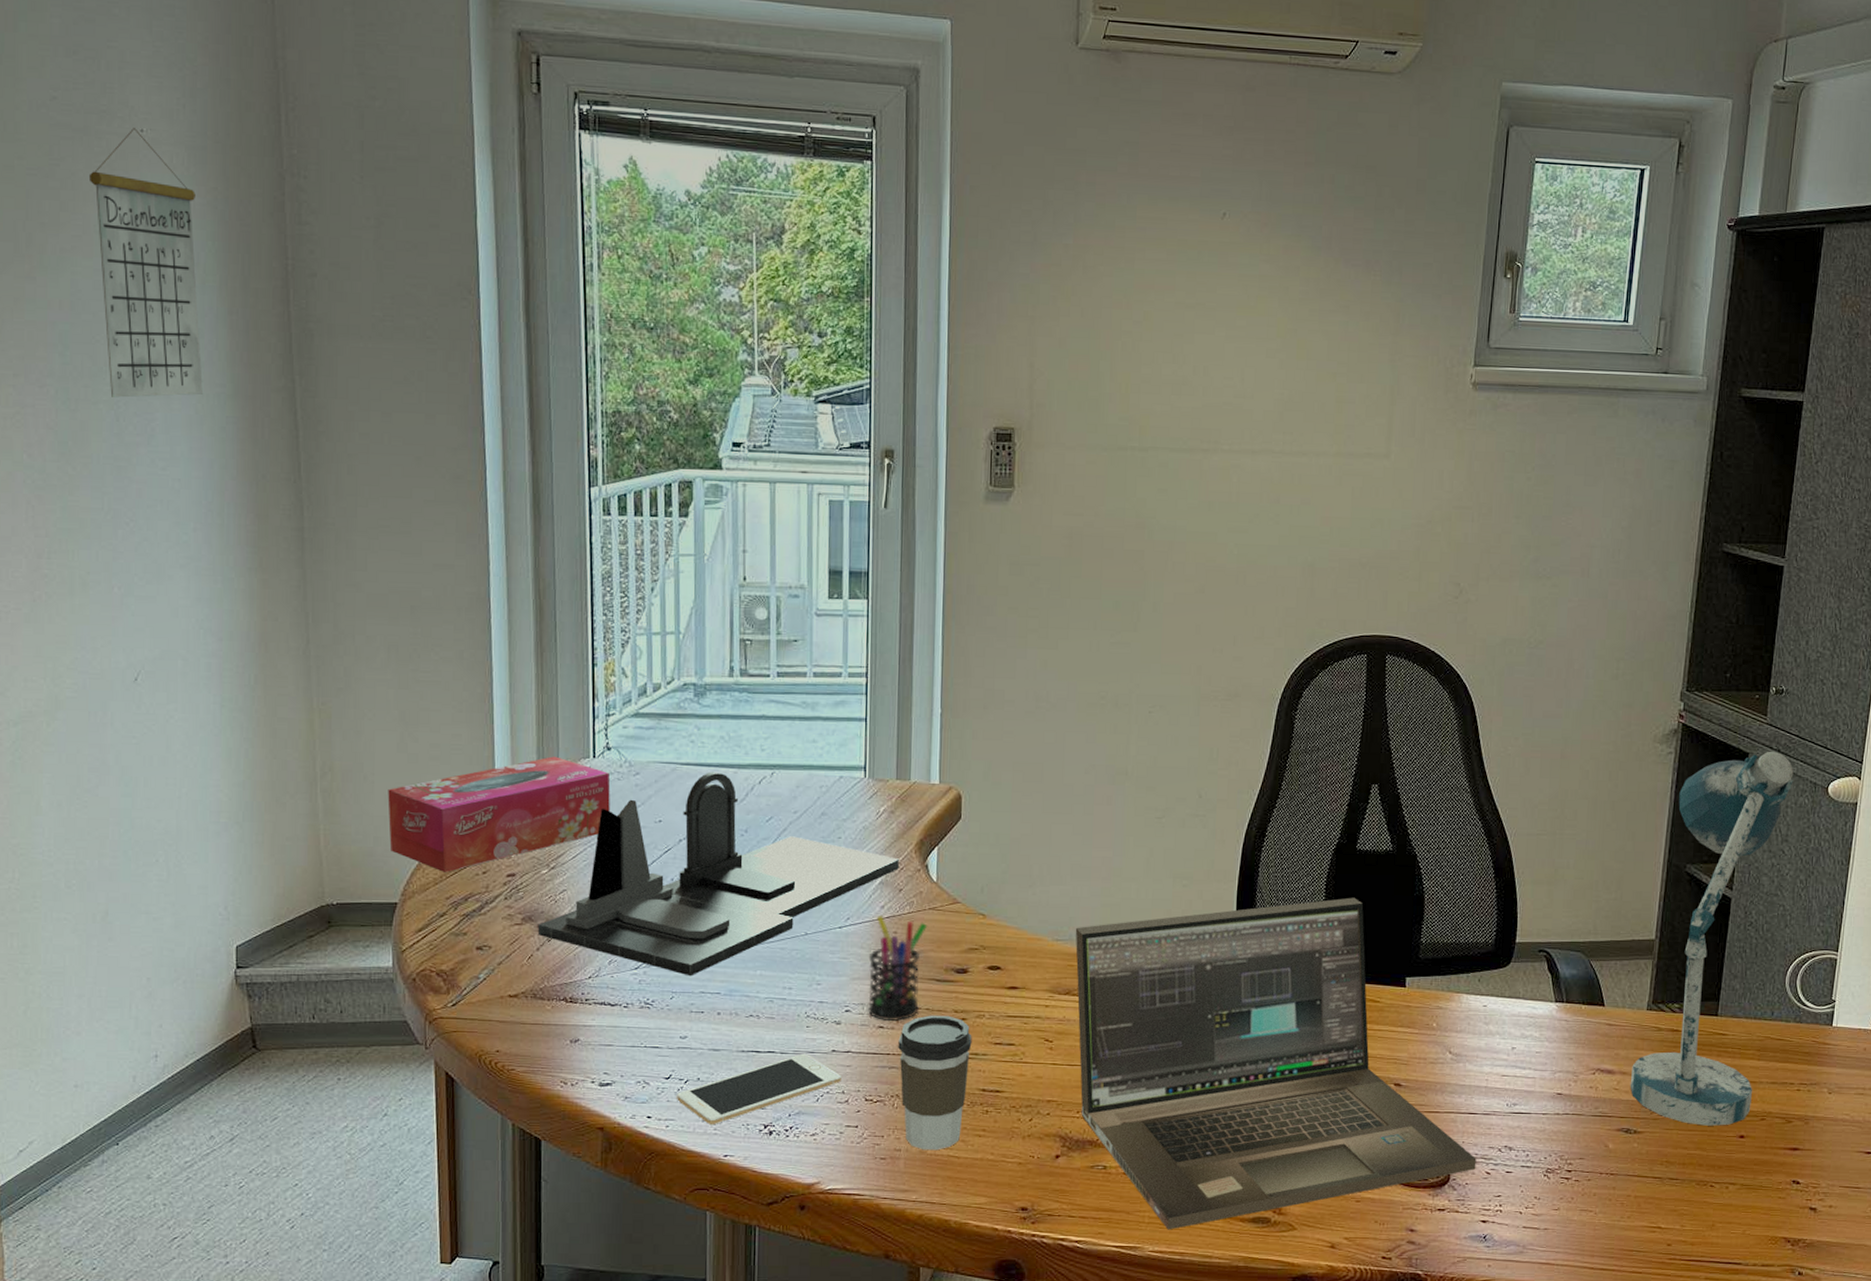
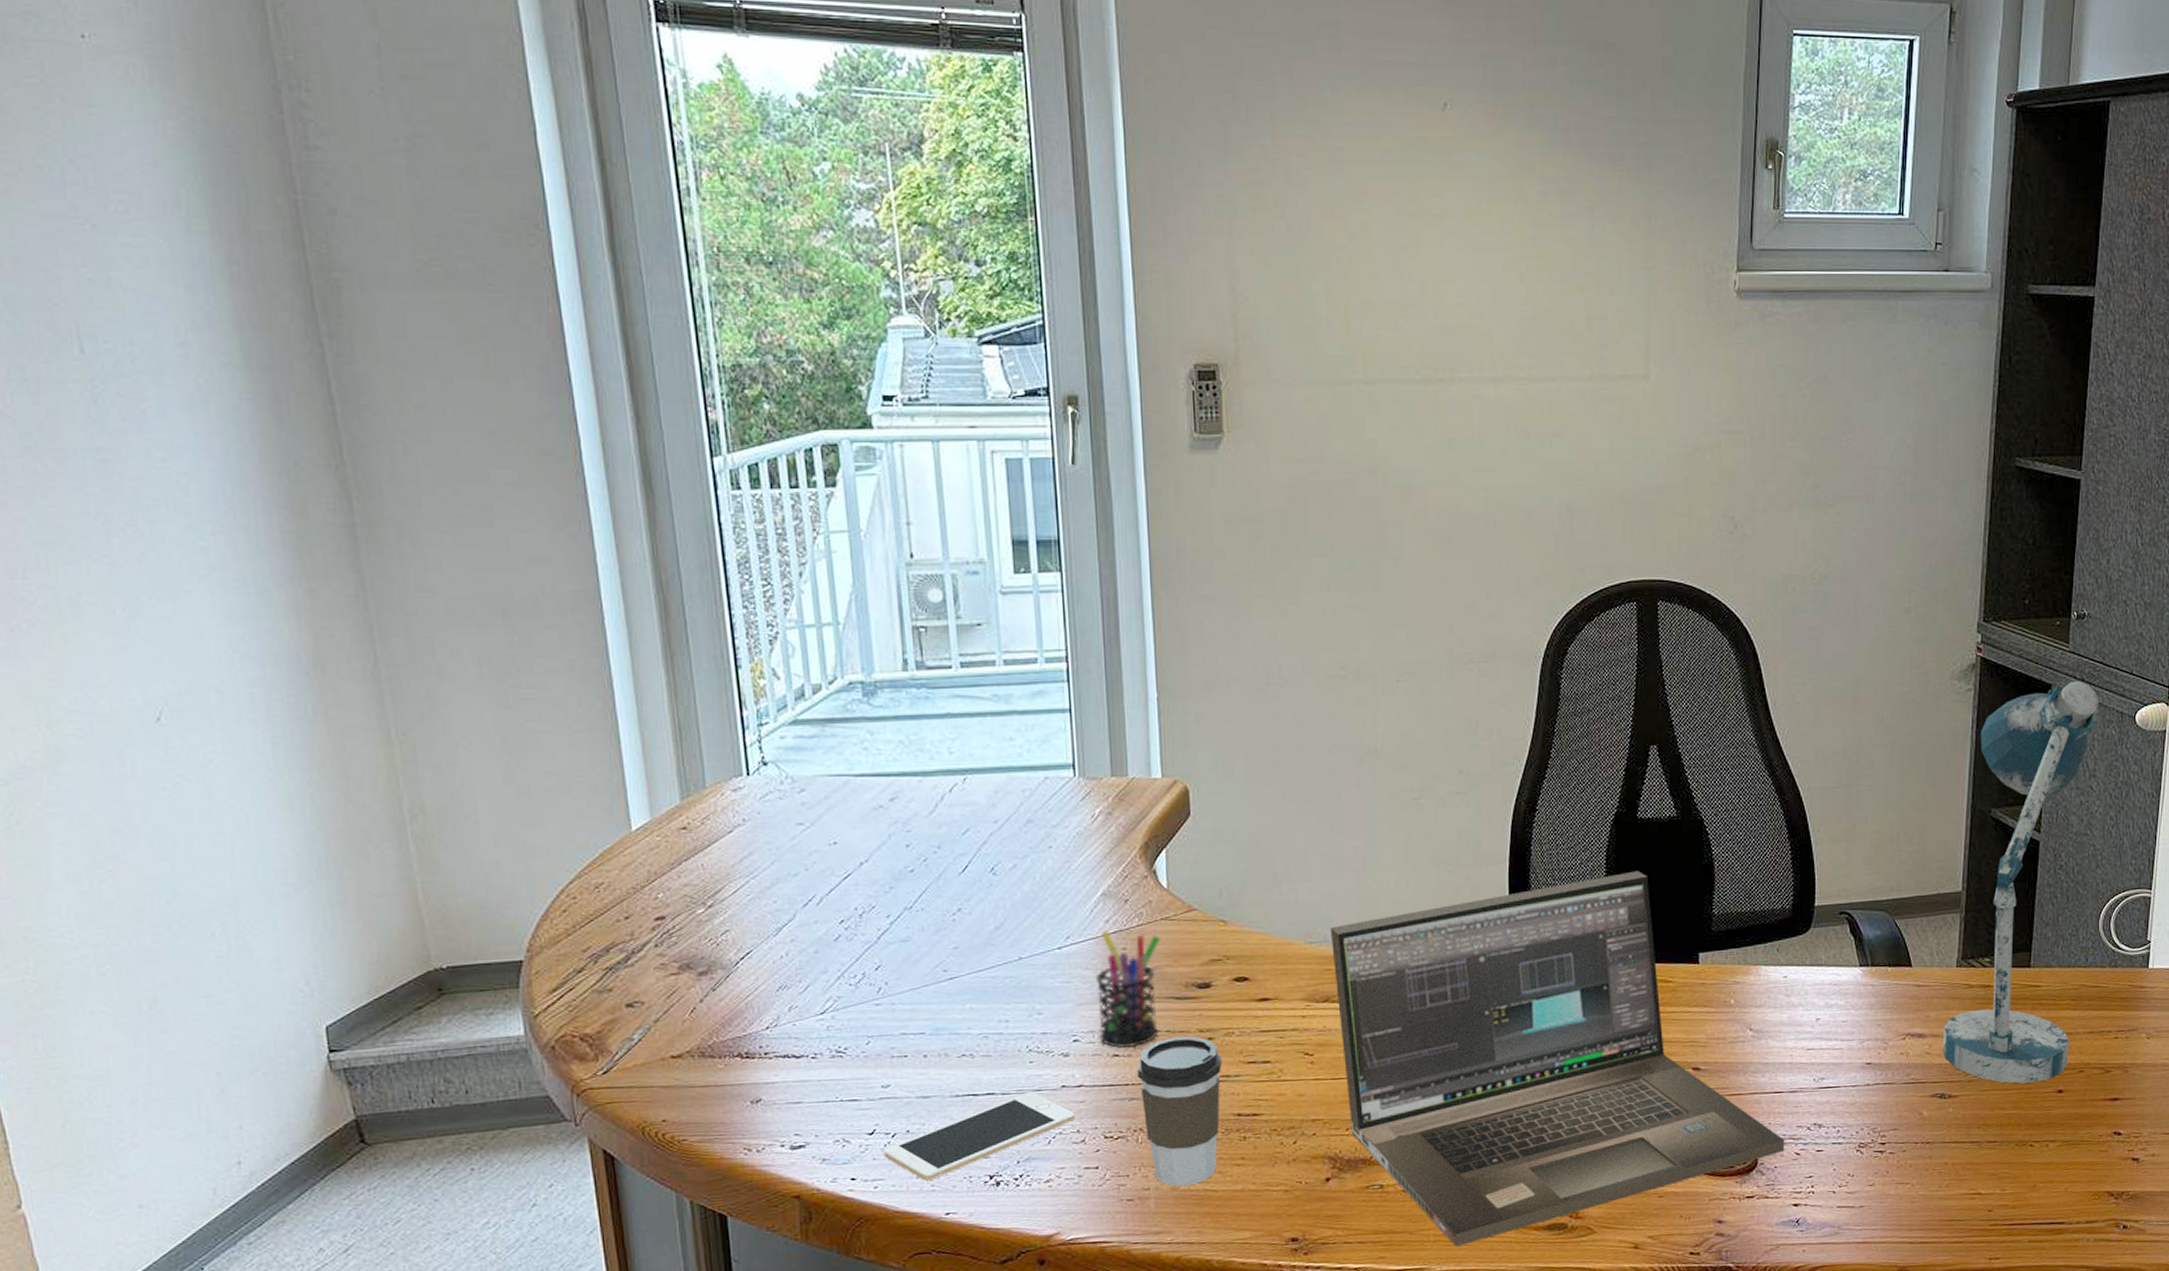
calendar: present [88,128,203,398] -> none [17,33,204,374]
tissue box: present [388,756,610,872] -> none [496,777,773,921]
desk organizer: present [537,772,899,977] -> none [698,782,1122,1017]

